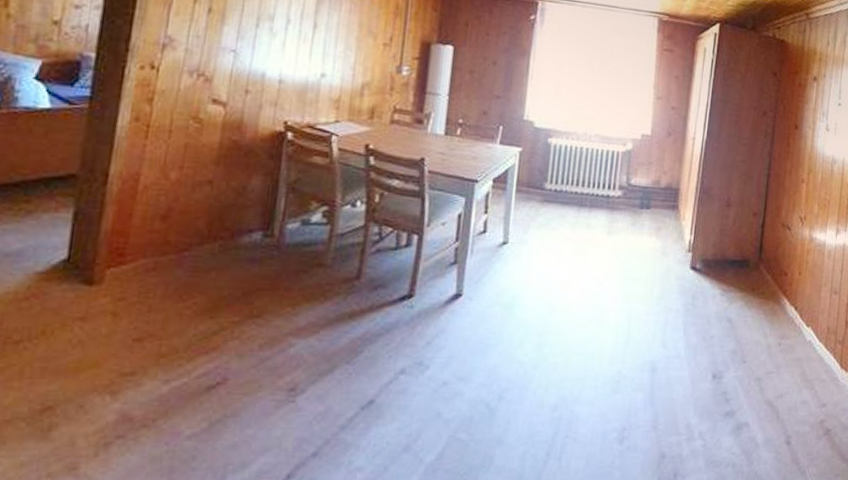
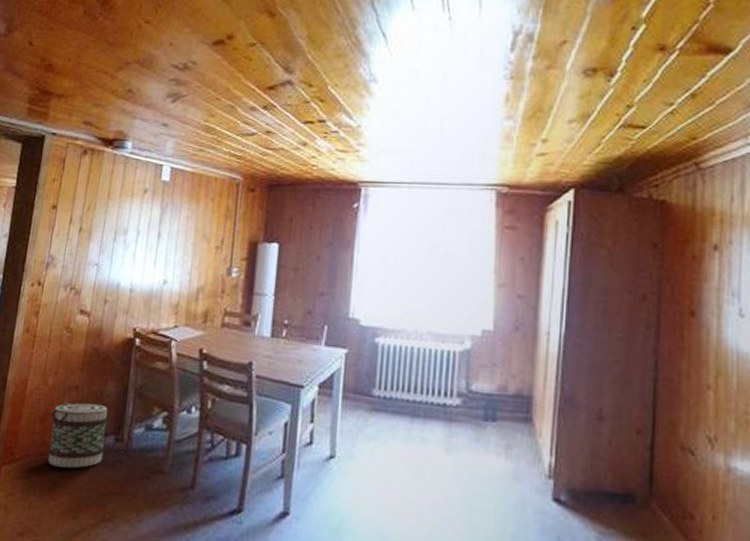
basket: none [172,198,254,267] -> present [47,402,109,469]

